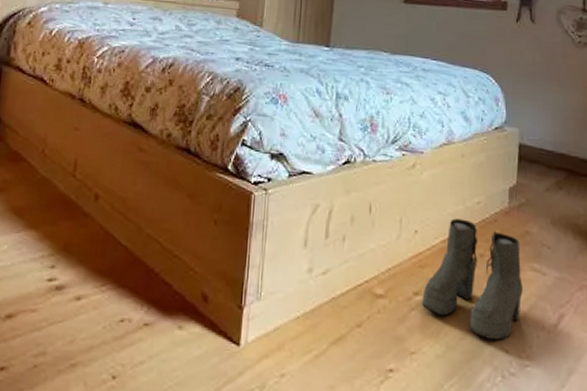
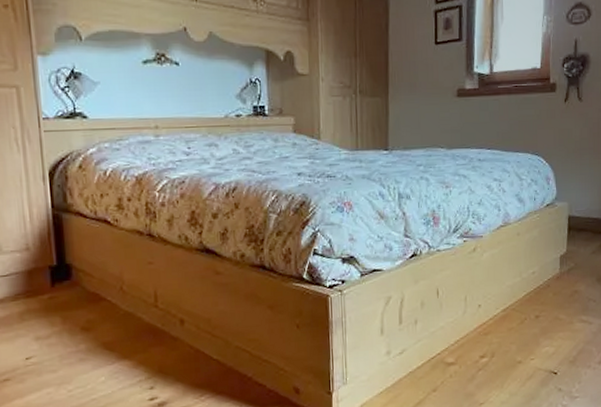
boots: present [422,218,523,340] -> none [487,288,573,383]

